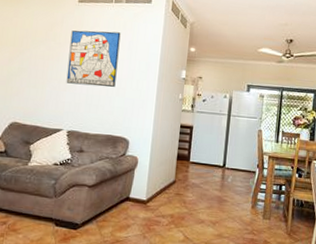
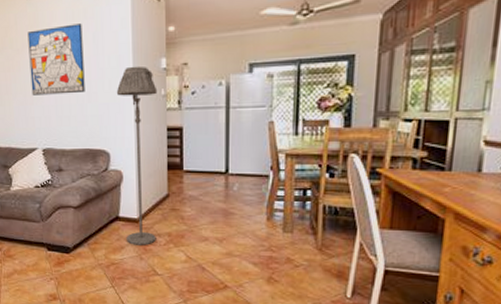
floor lamp: none [133,72,176,225] -> present [116,66,158,245]

